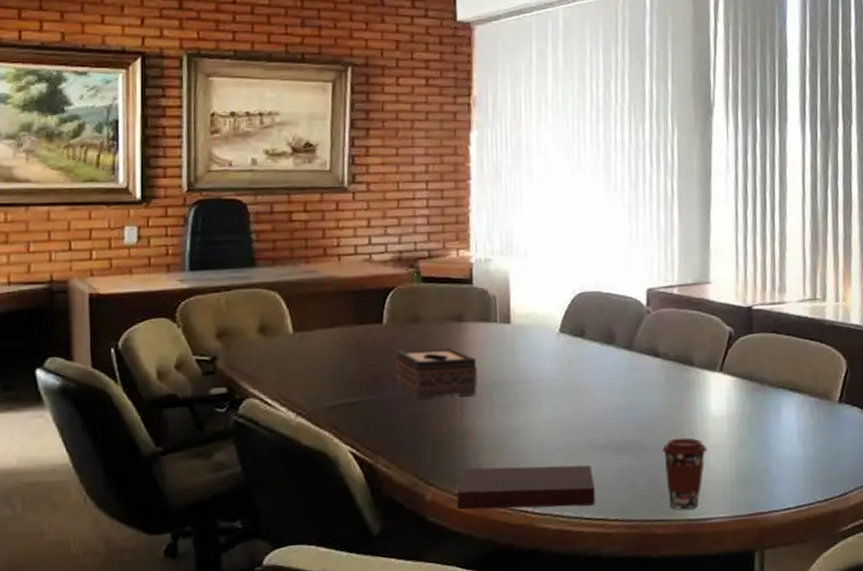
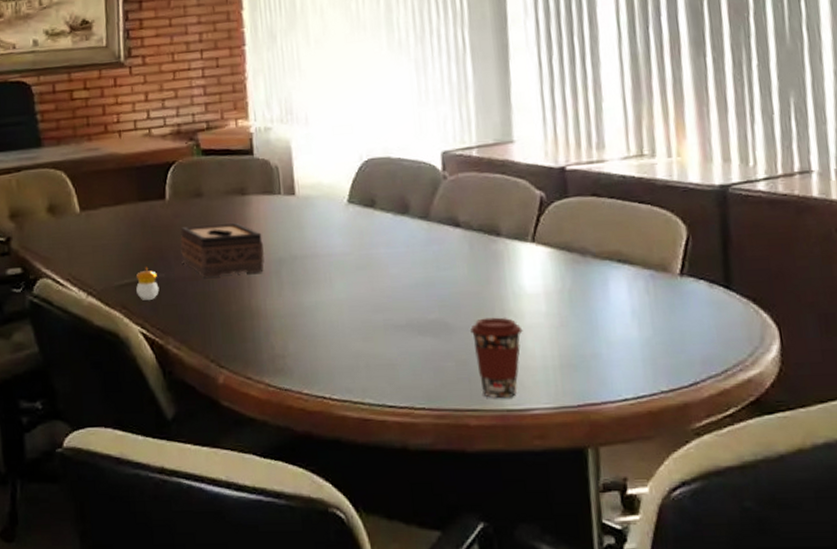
candle: none [348,388,372,422] -> present [136,267,159,301]
notebook: present [457,465,595,510] -> none [250,347,398,395]

